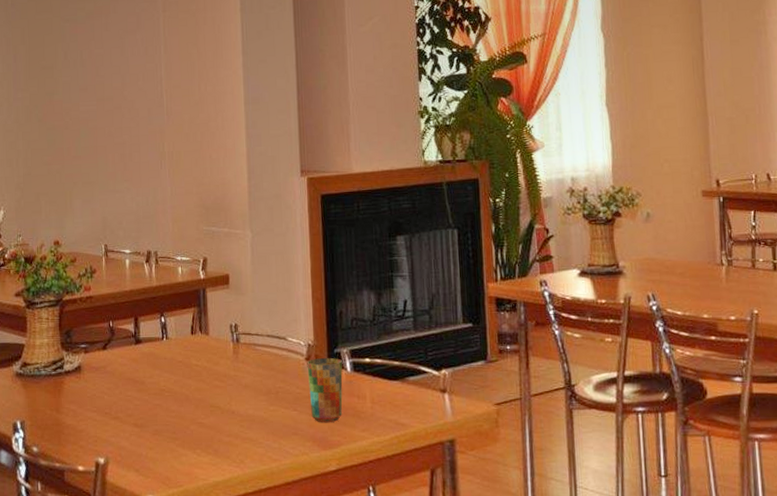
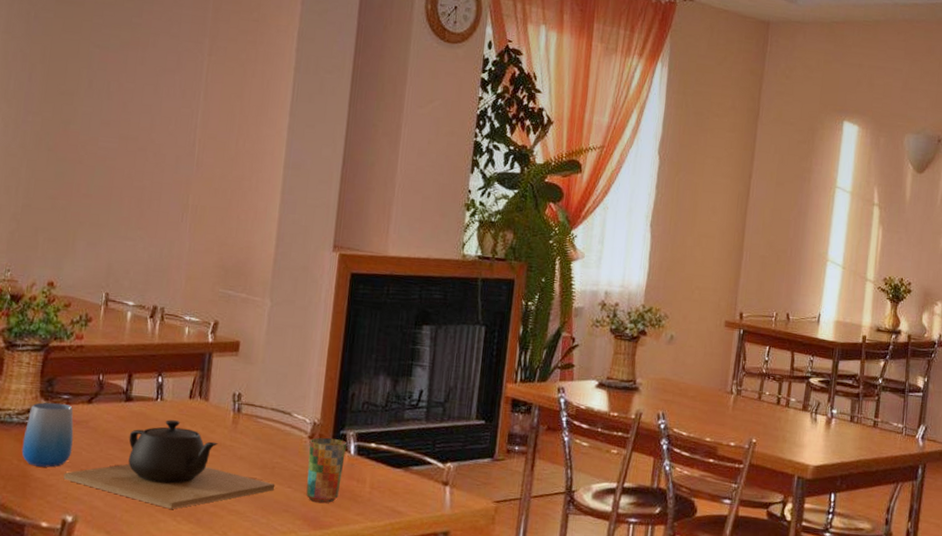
cup: none [52,352,95,414] -> present [21,402,74,467]
teapot: none [91,357,282,442] -> present [63,420,275,509]

